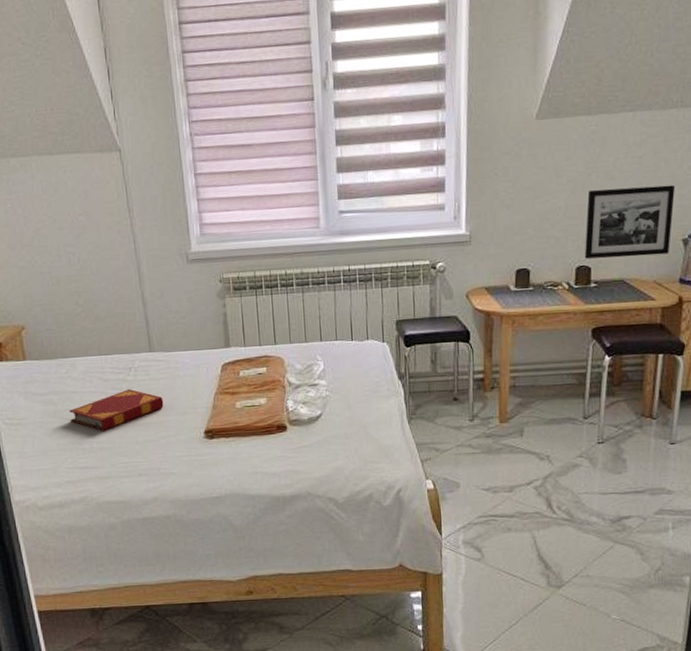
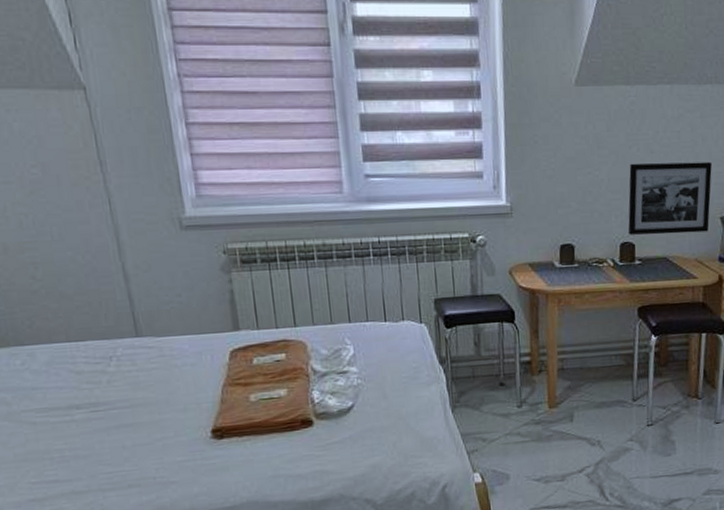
hardback book: present [68,389,164,431] -> none [28,383,158,436]

